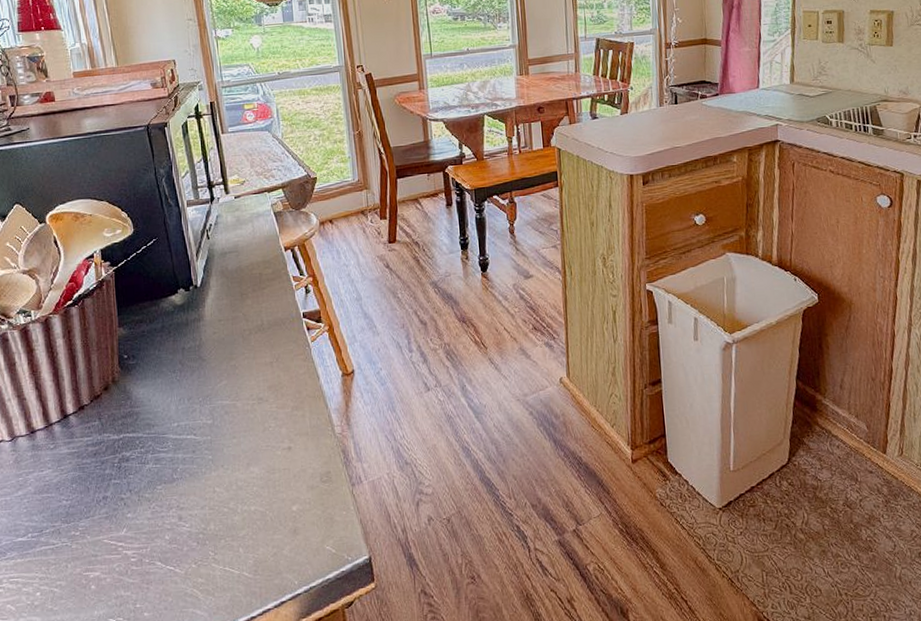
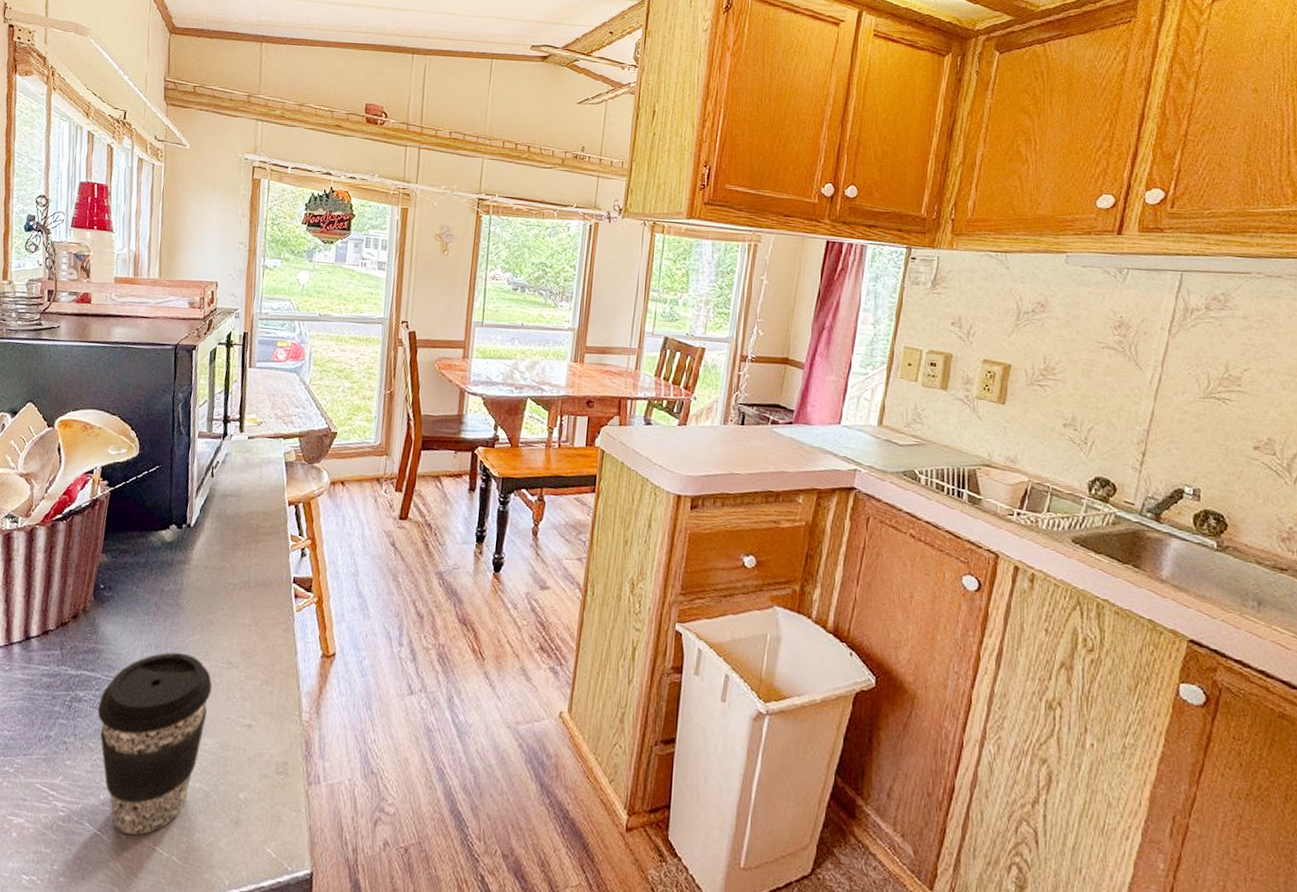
coffee cup: none [146,399,249,563] -> present [97,652,213,835]

